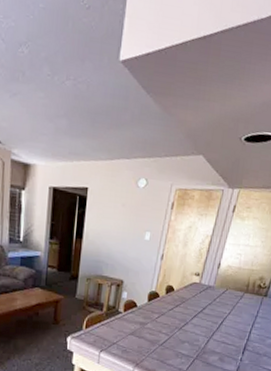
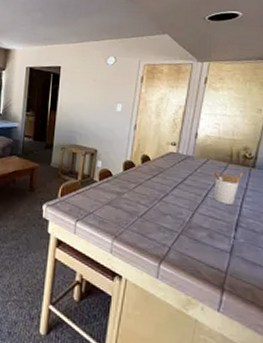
utensil holder: none [227,300,256,331] -> present [213,171,243,205]

